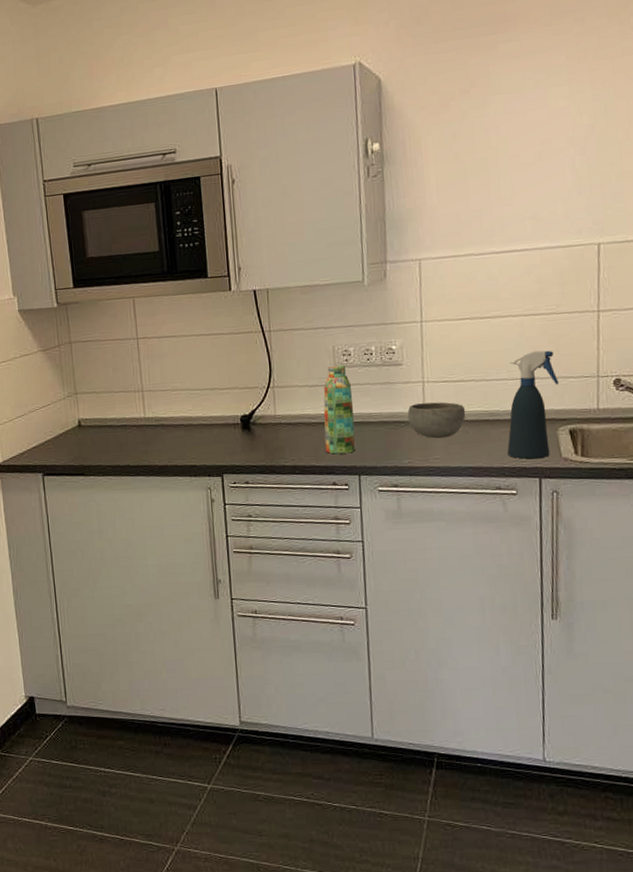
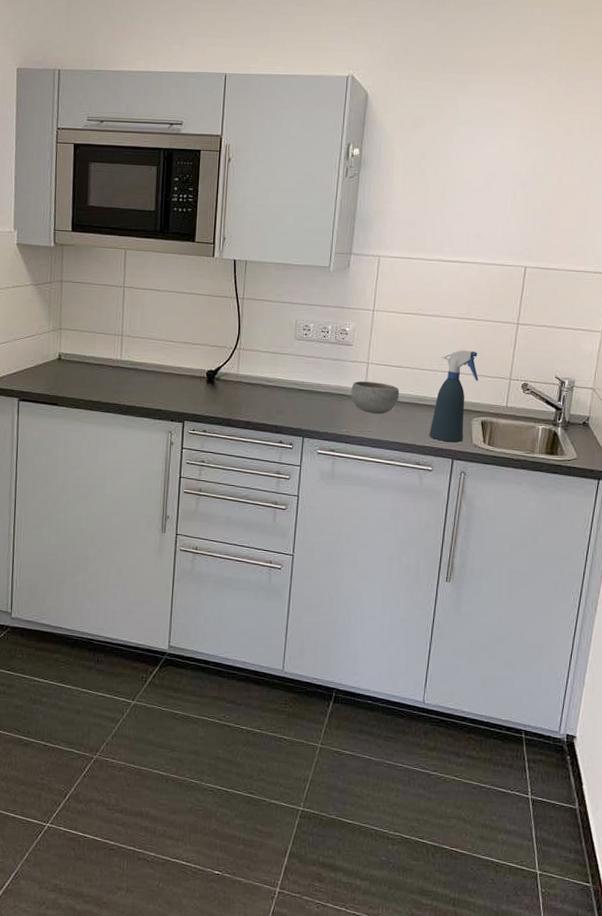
water bottle: present [323,364,356,454] -> none [277,337,307,417]

